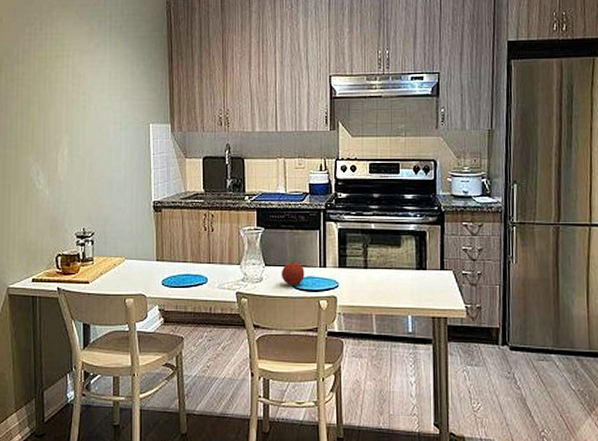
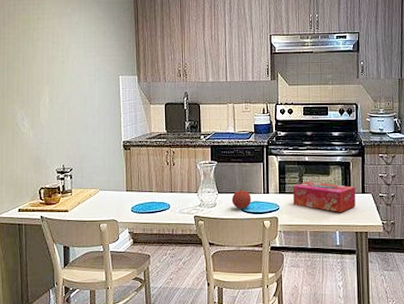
tissue box: none [356,254,433,292] -> present [293,181,356,212]

